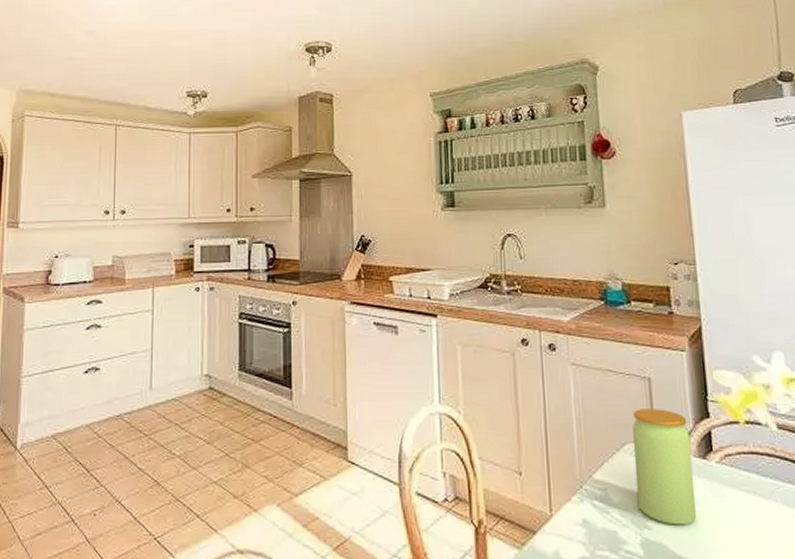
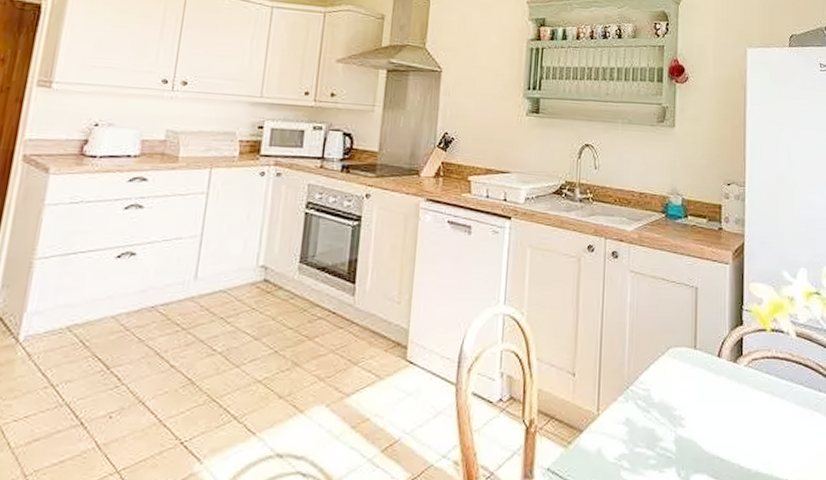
jar: present [633,409,697,525] -> none [675,315,725,423]

